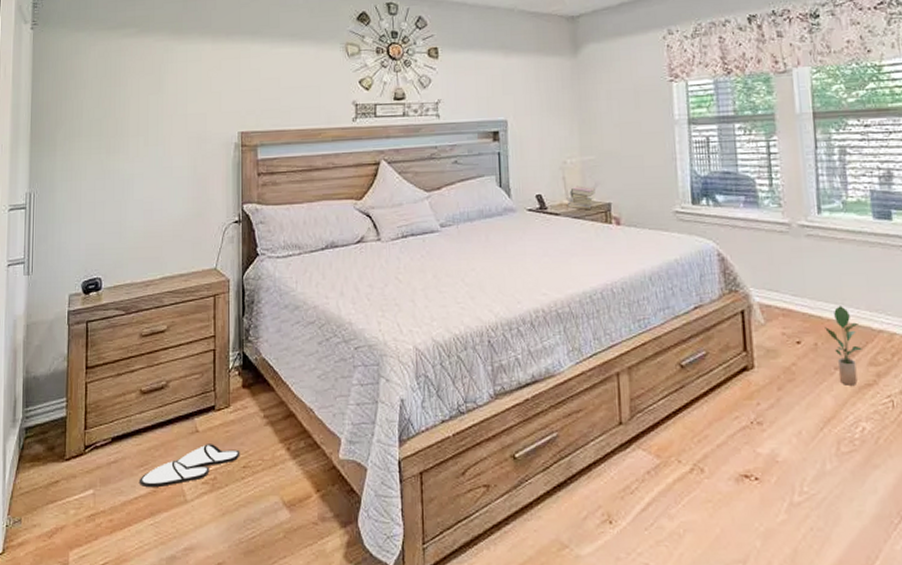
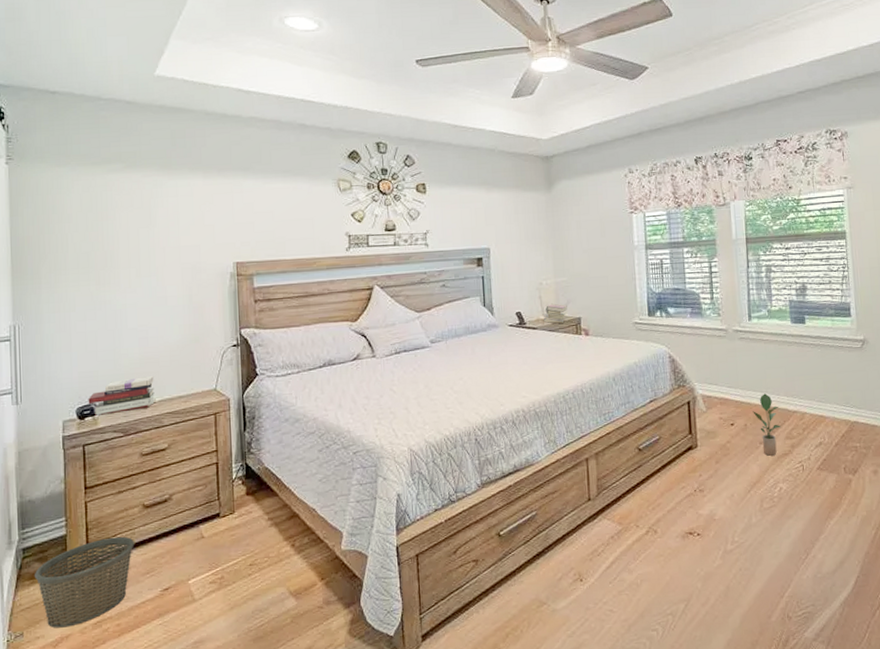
basket: none [34,423,130,517] -> present [34,536,134,628]
books: none [93,251,157,291] -> present [88,376,156,415]
slippers: present [140,444,240,487] -> none [146,547,247,591]

